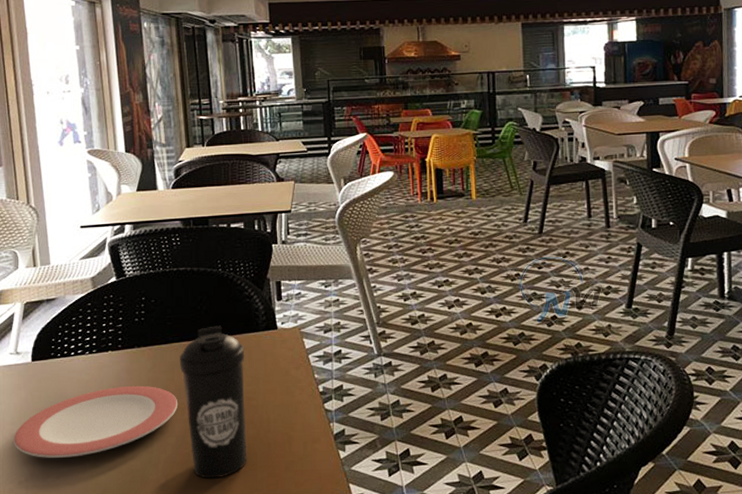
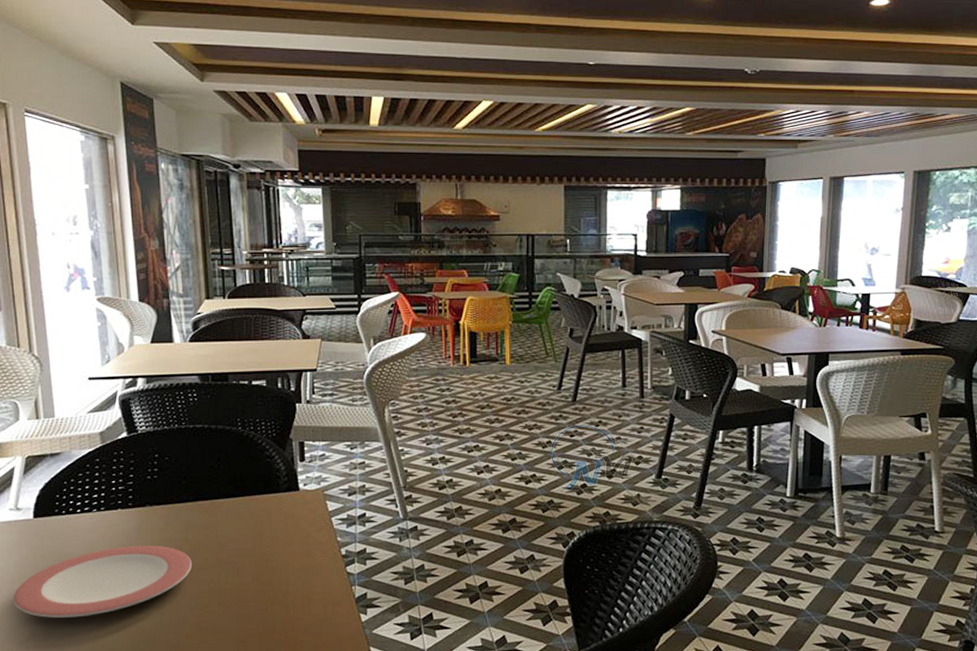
water bottle: present [180,325,247,479] -> none [195,485,265,641]

